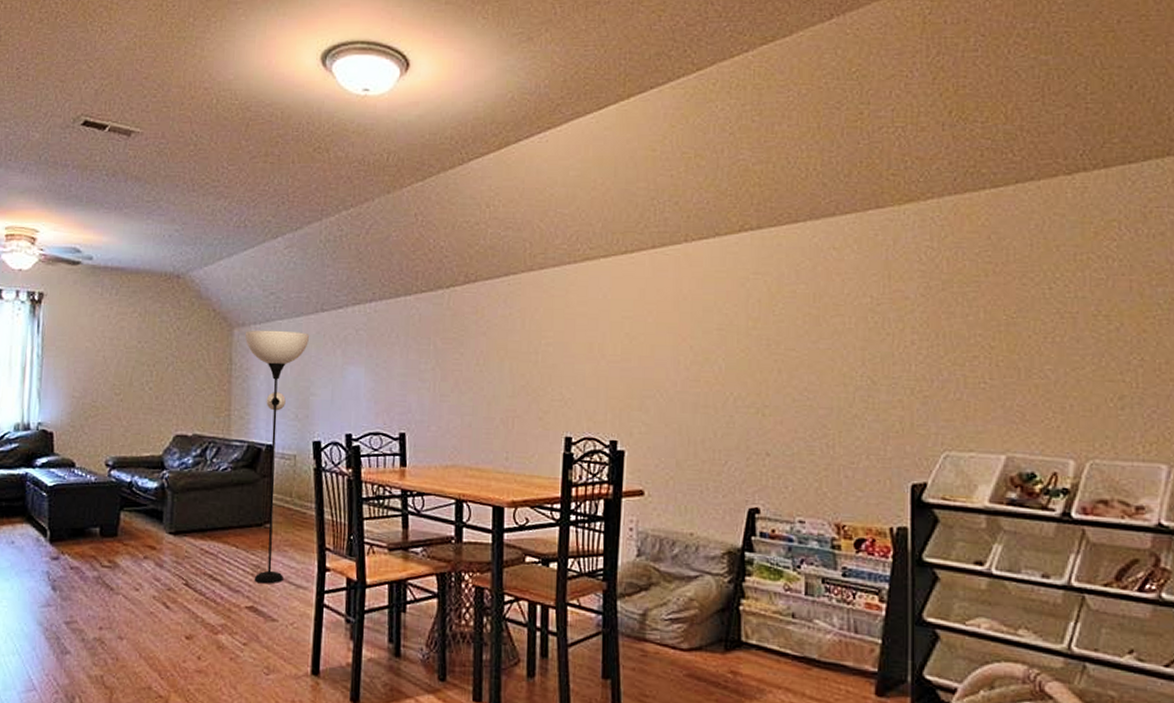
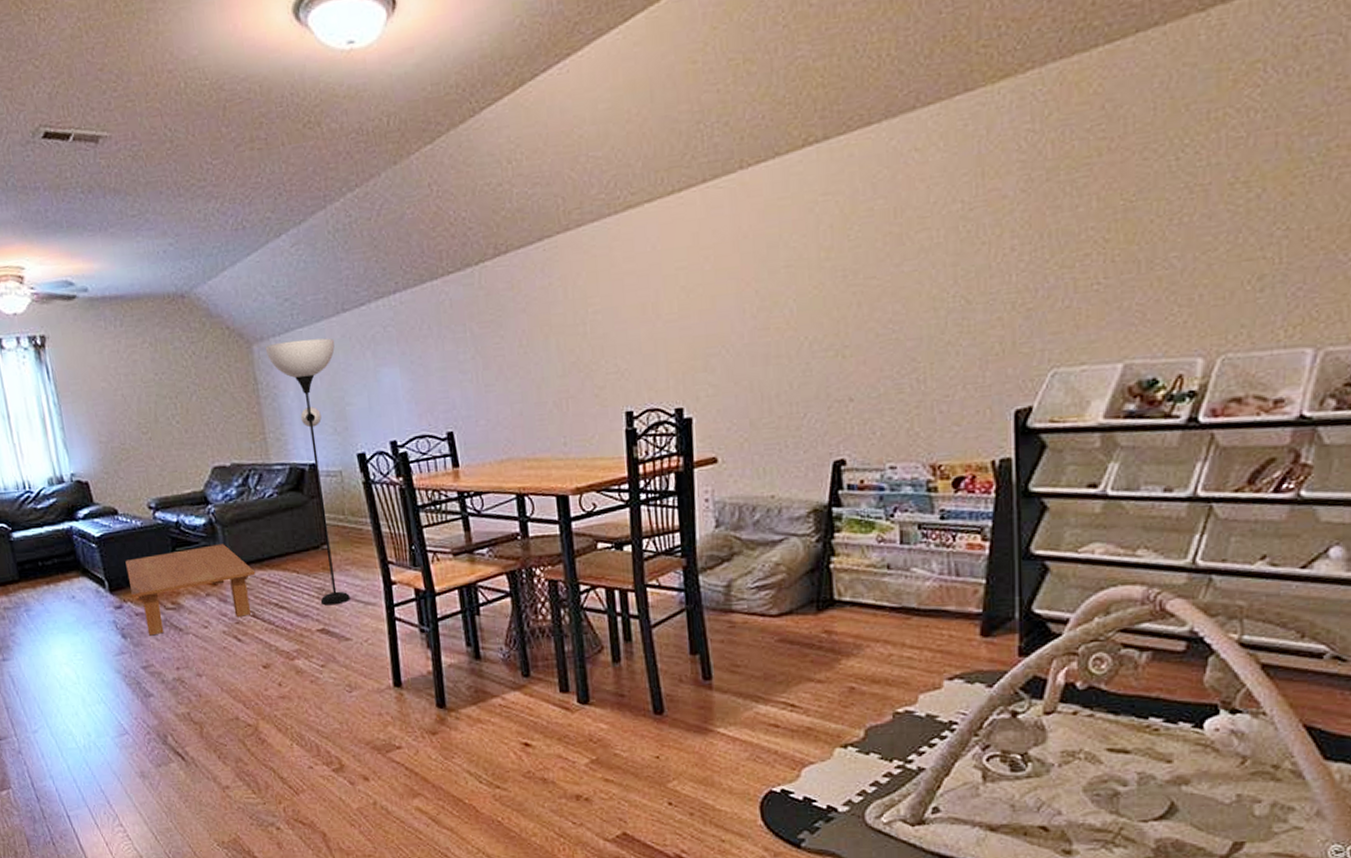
coffee table: none [71,509,196,592] -> present [125,544,256,636]

